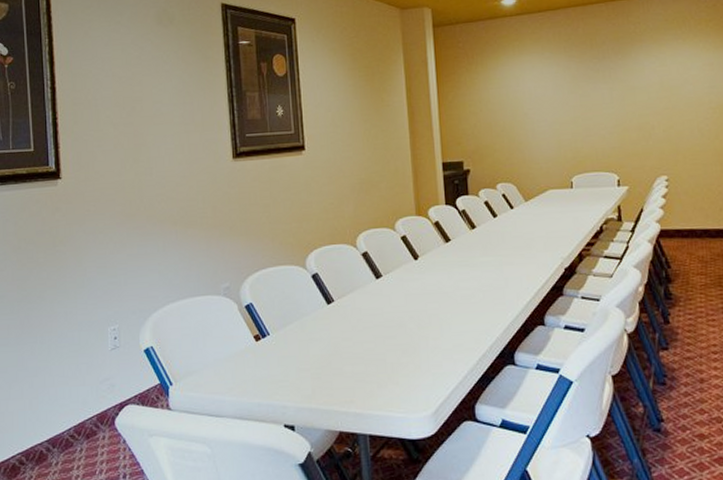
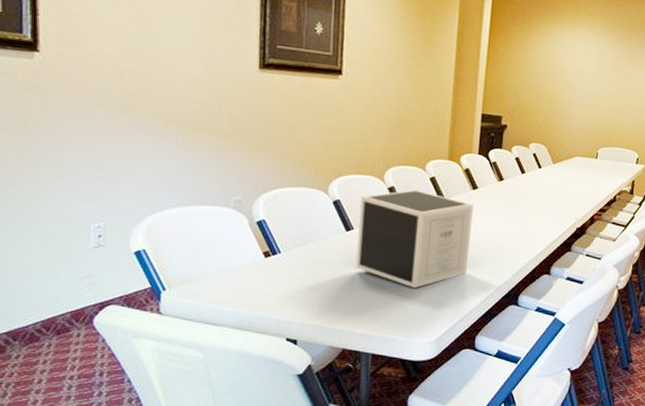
speaker: none [337,251,454,358] -> present [356,189,474,289]

